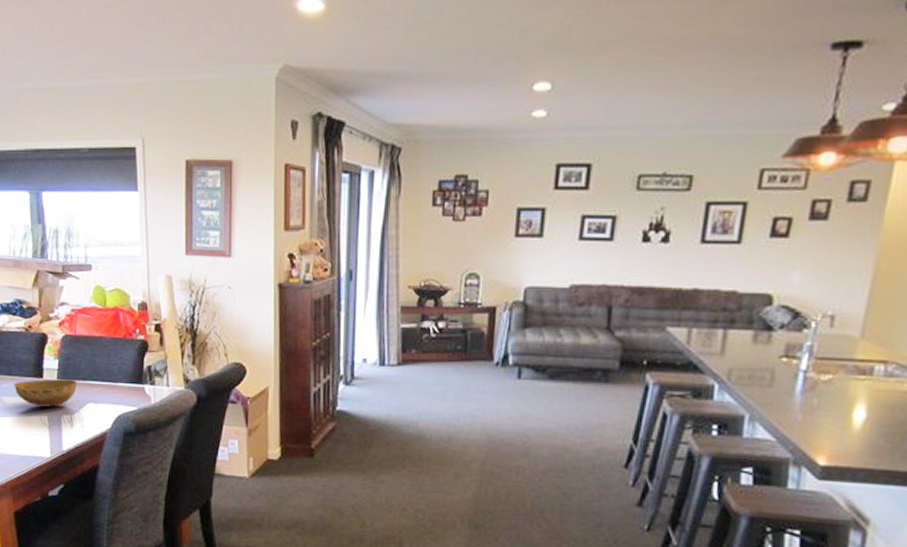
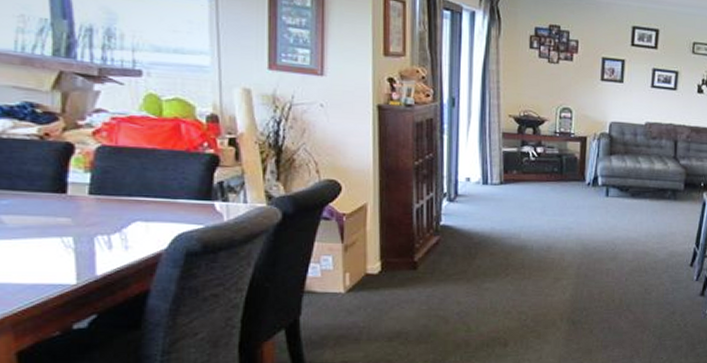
bowl: present [14,378,77,407] -> none [20,194,118,227]

